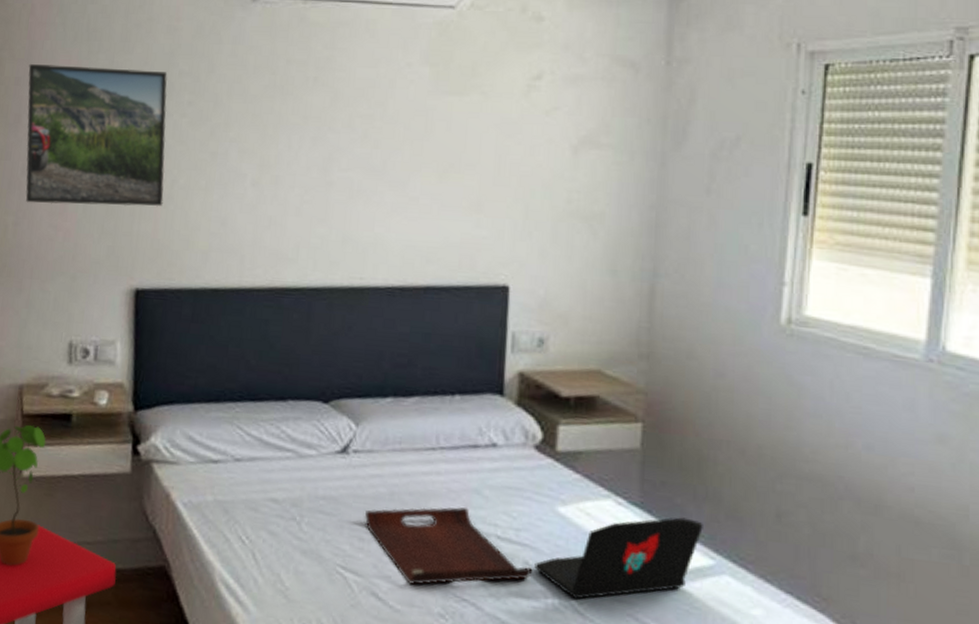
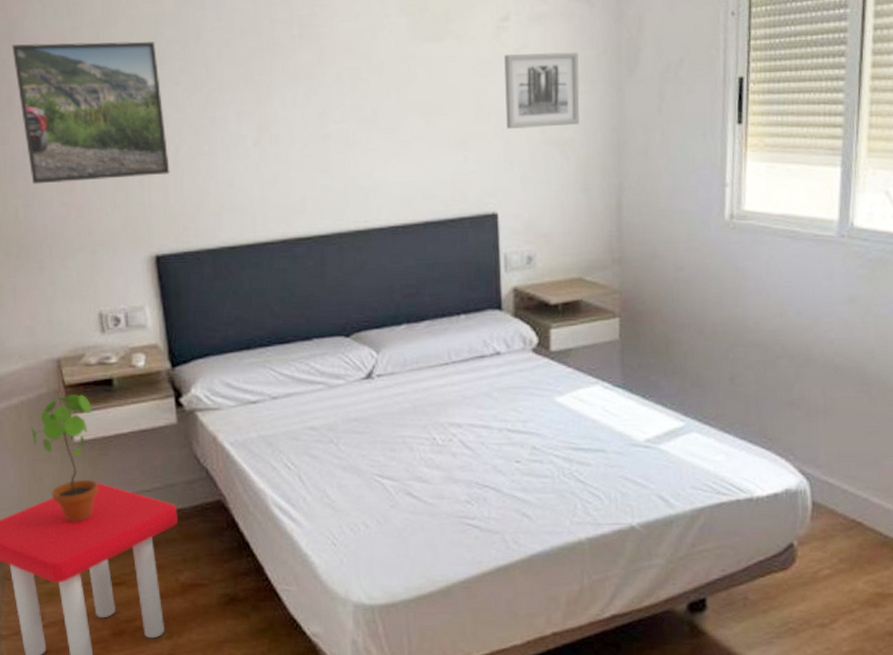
serving tray: present [364,507,533,585] -> none [393,409,540,480]
wall art: none [528,114,619,199] -> present [504,52,580,129]
laptop: present [534,517,703,600] -> none [541,391,674,471]

